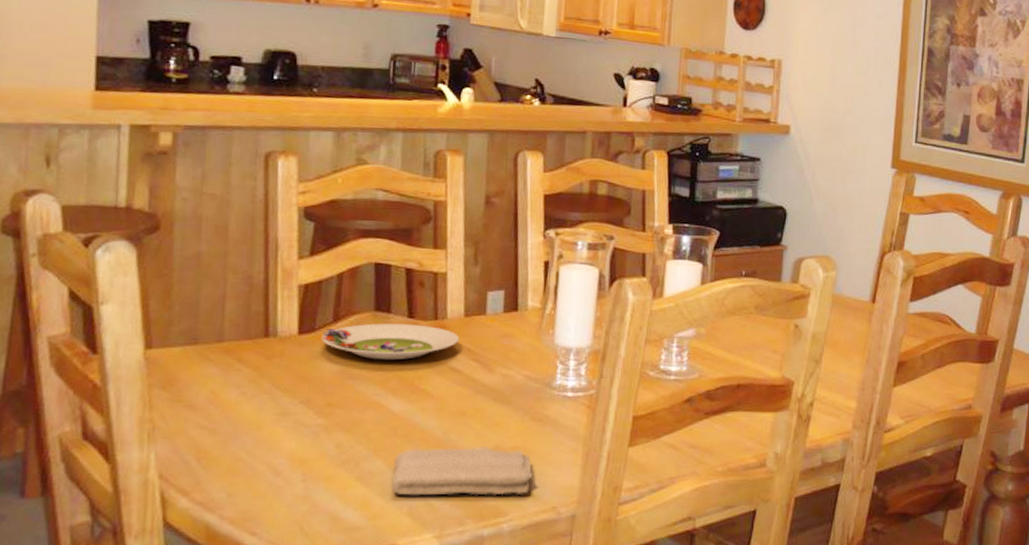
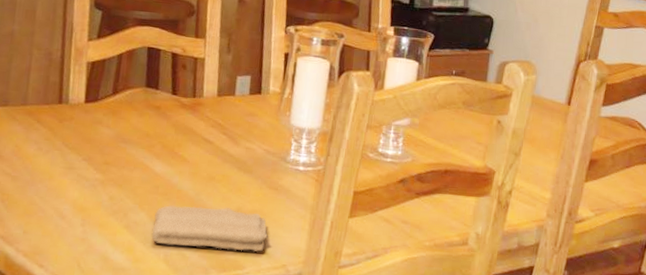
salad plate: present [321,323,459,361] -> none [102,97,212,130]

